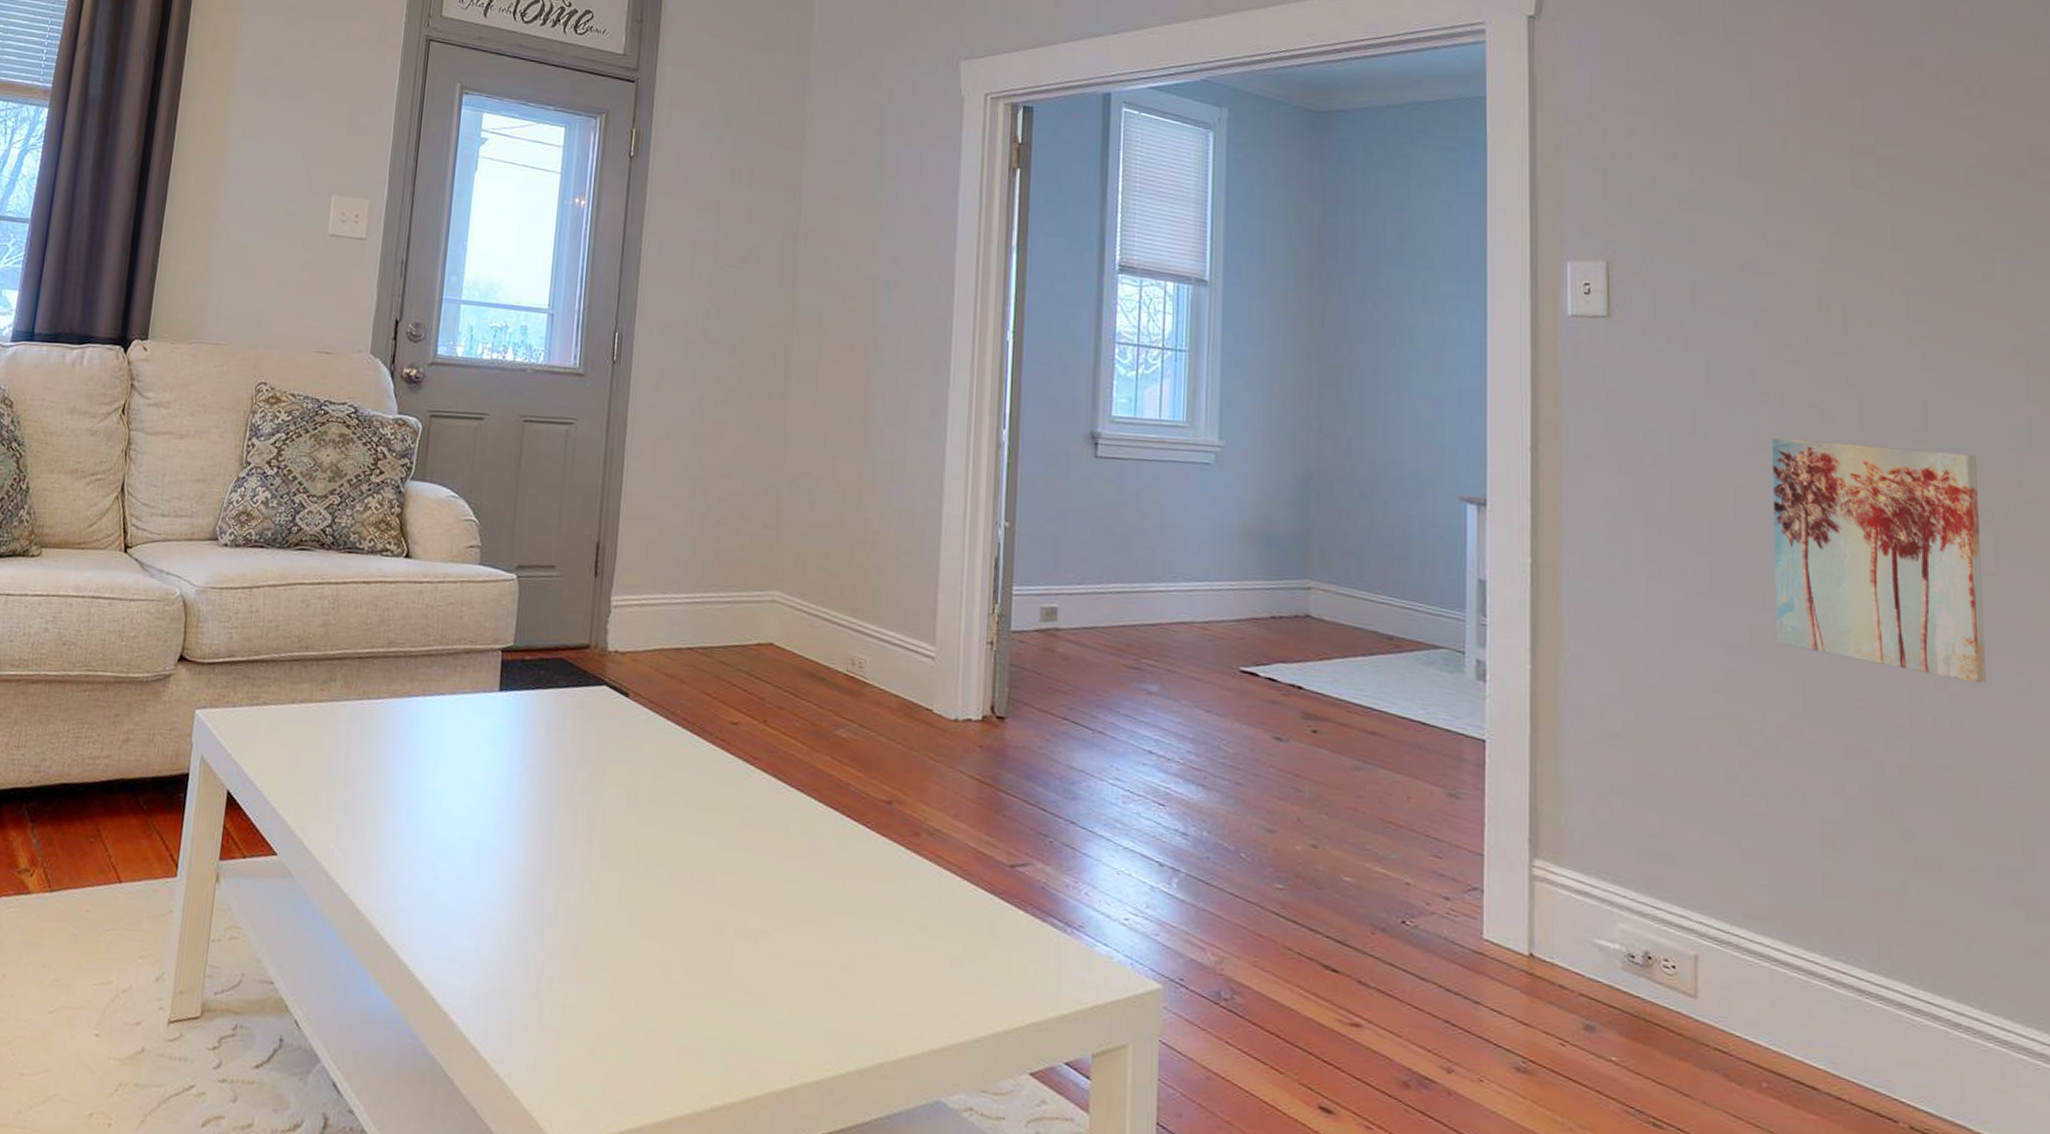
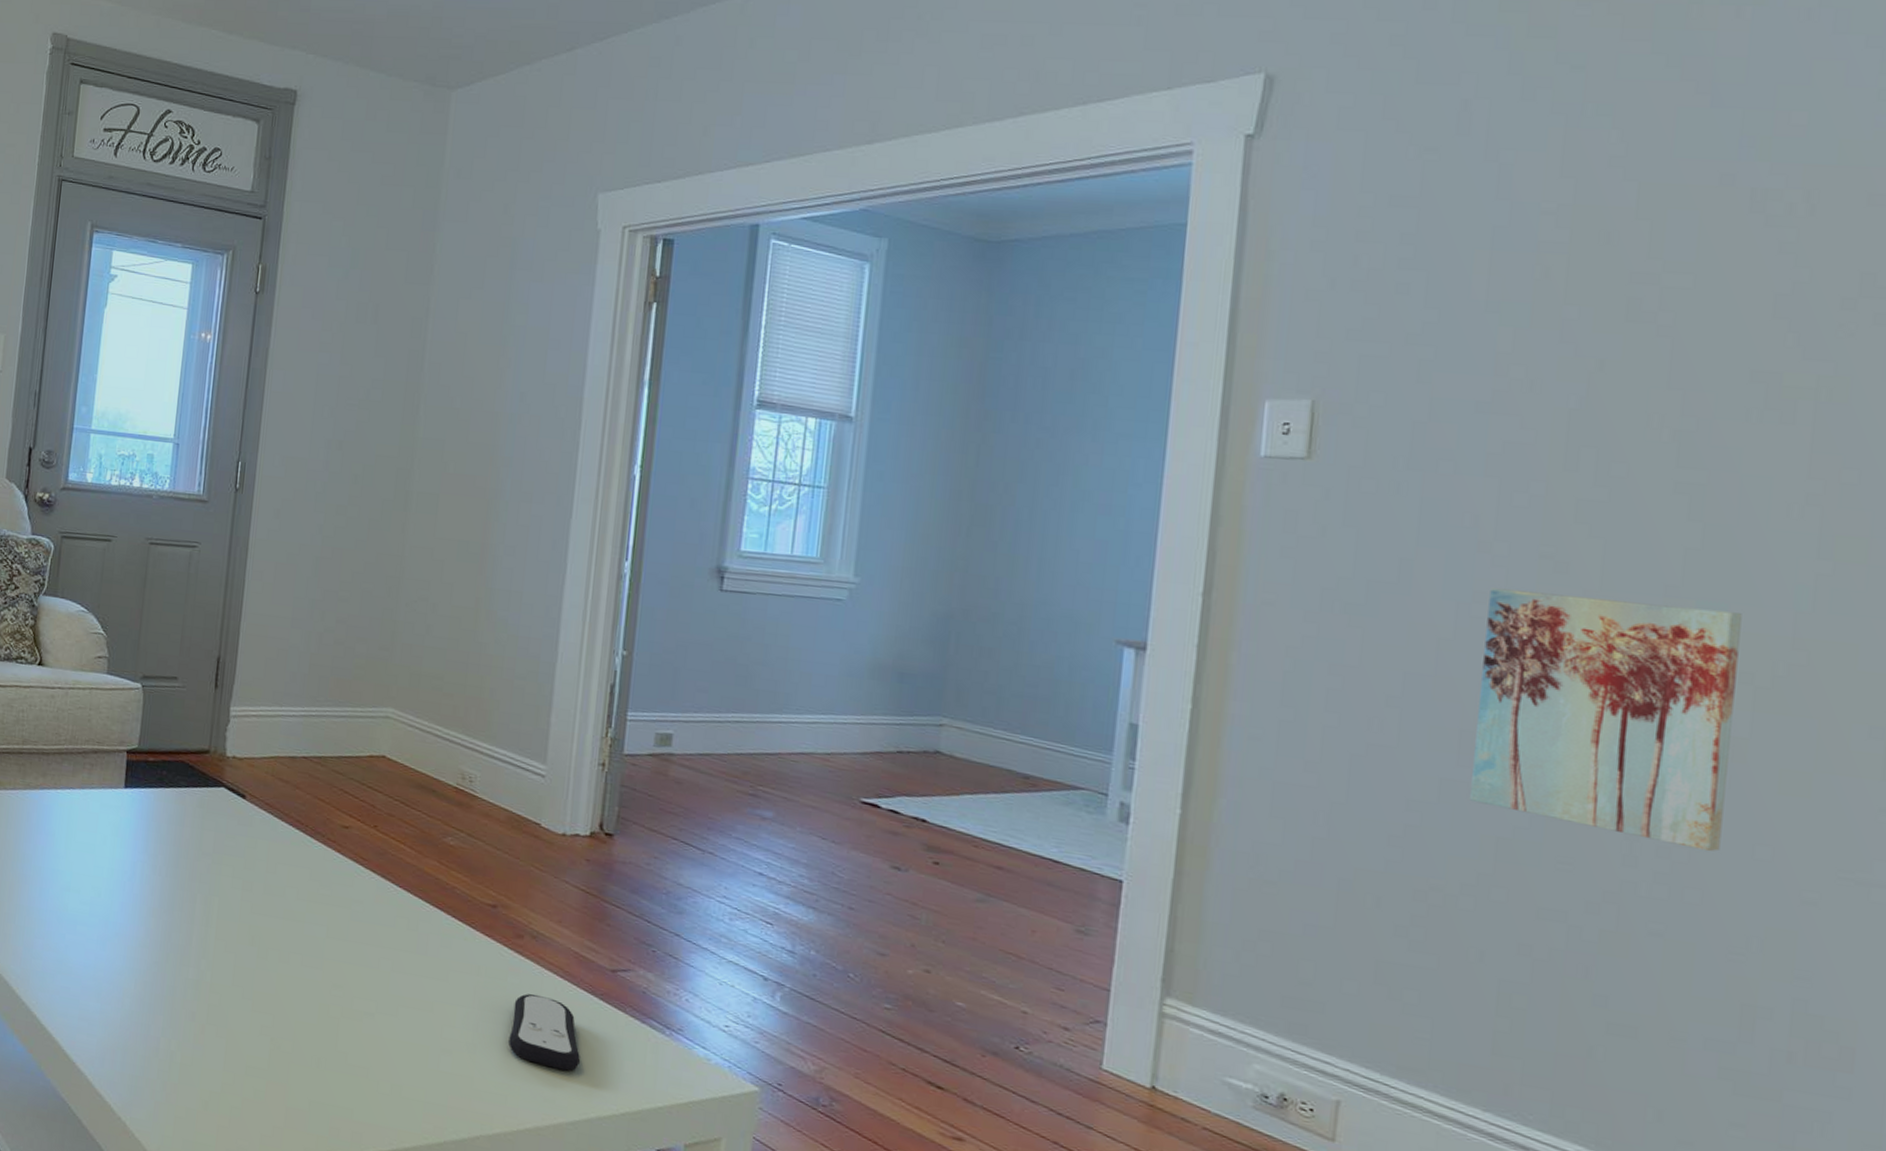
remote control: none [910,897,983,982] -> present [508,993,580,1071]

